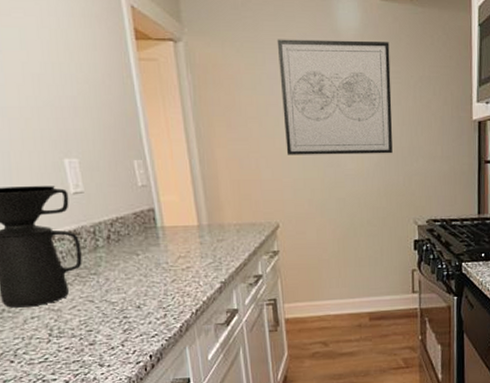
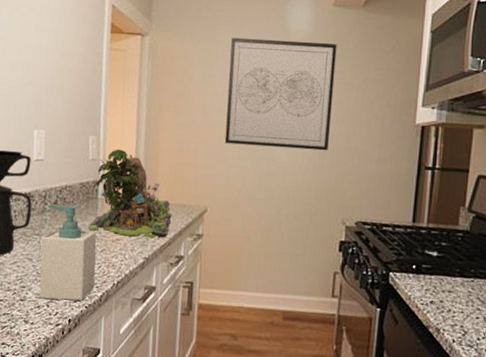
soap bottle: none [99,237,172,340] -> present [39,204,97,301]
plant: none [149,172,244,264] -> present [88,149,172,239]

